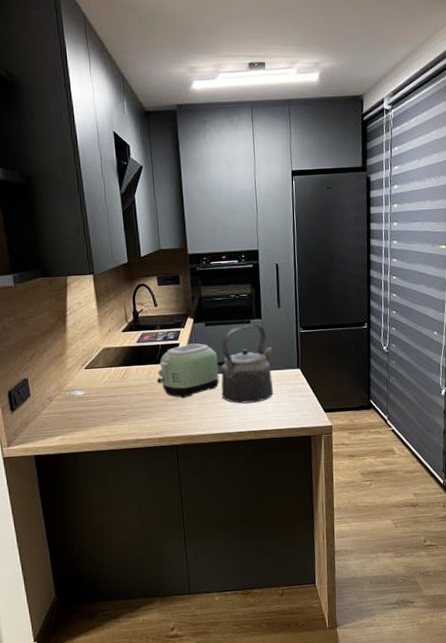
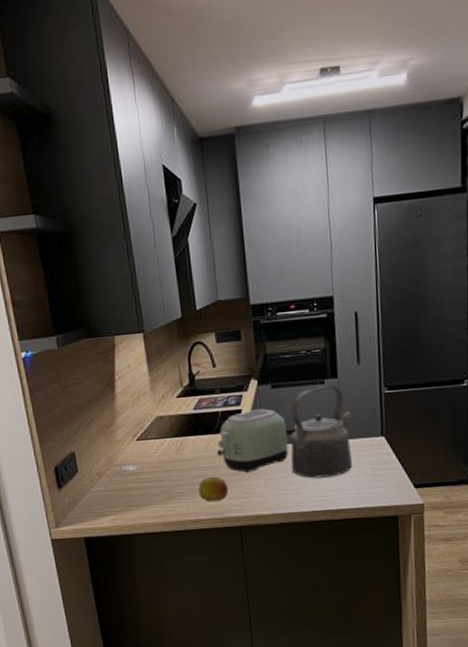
fruit: none [140,402,167,424] -> present [198,477,229,503]

